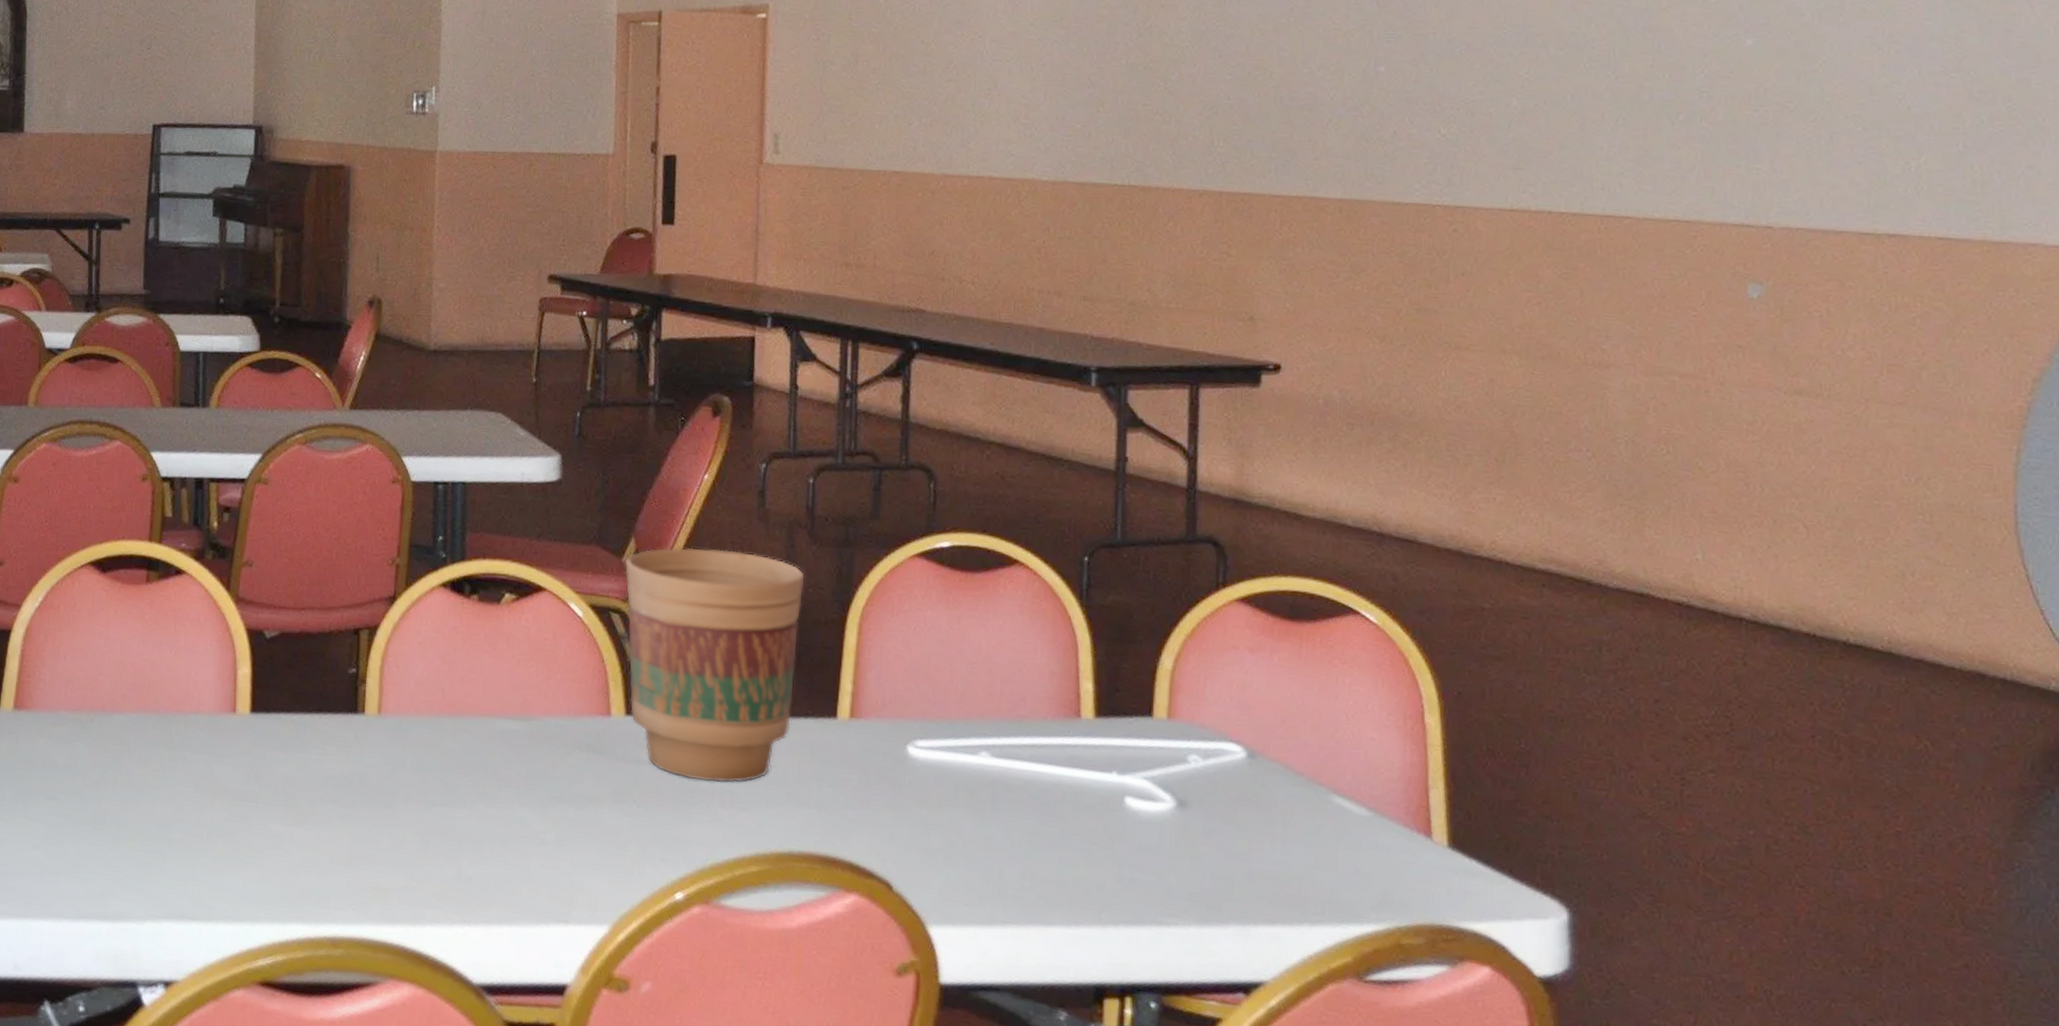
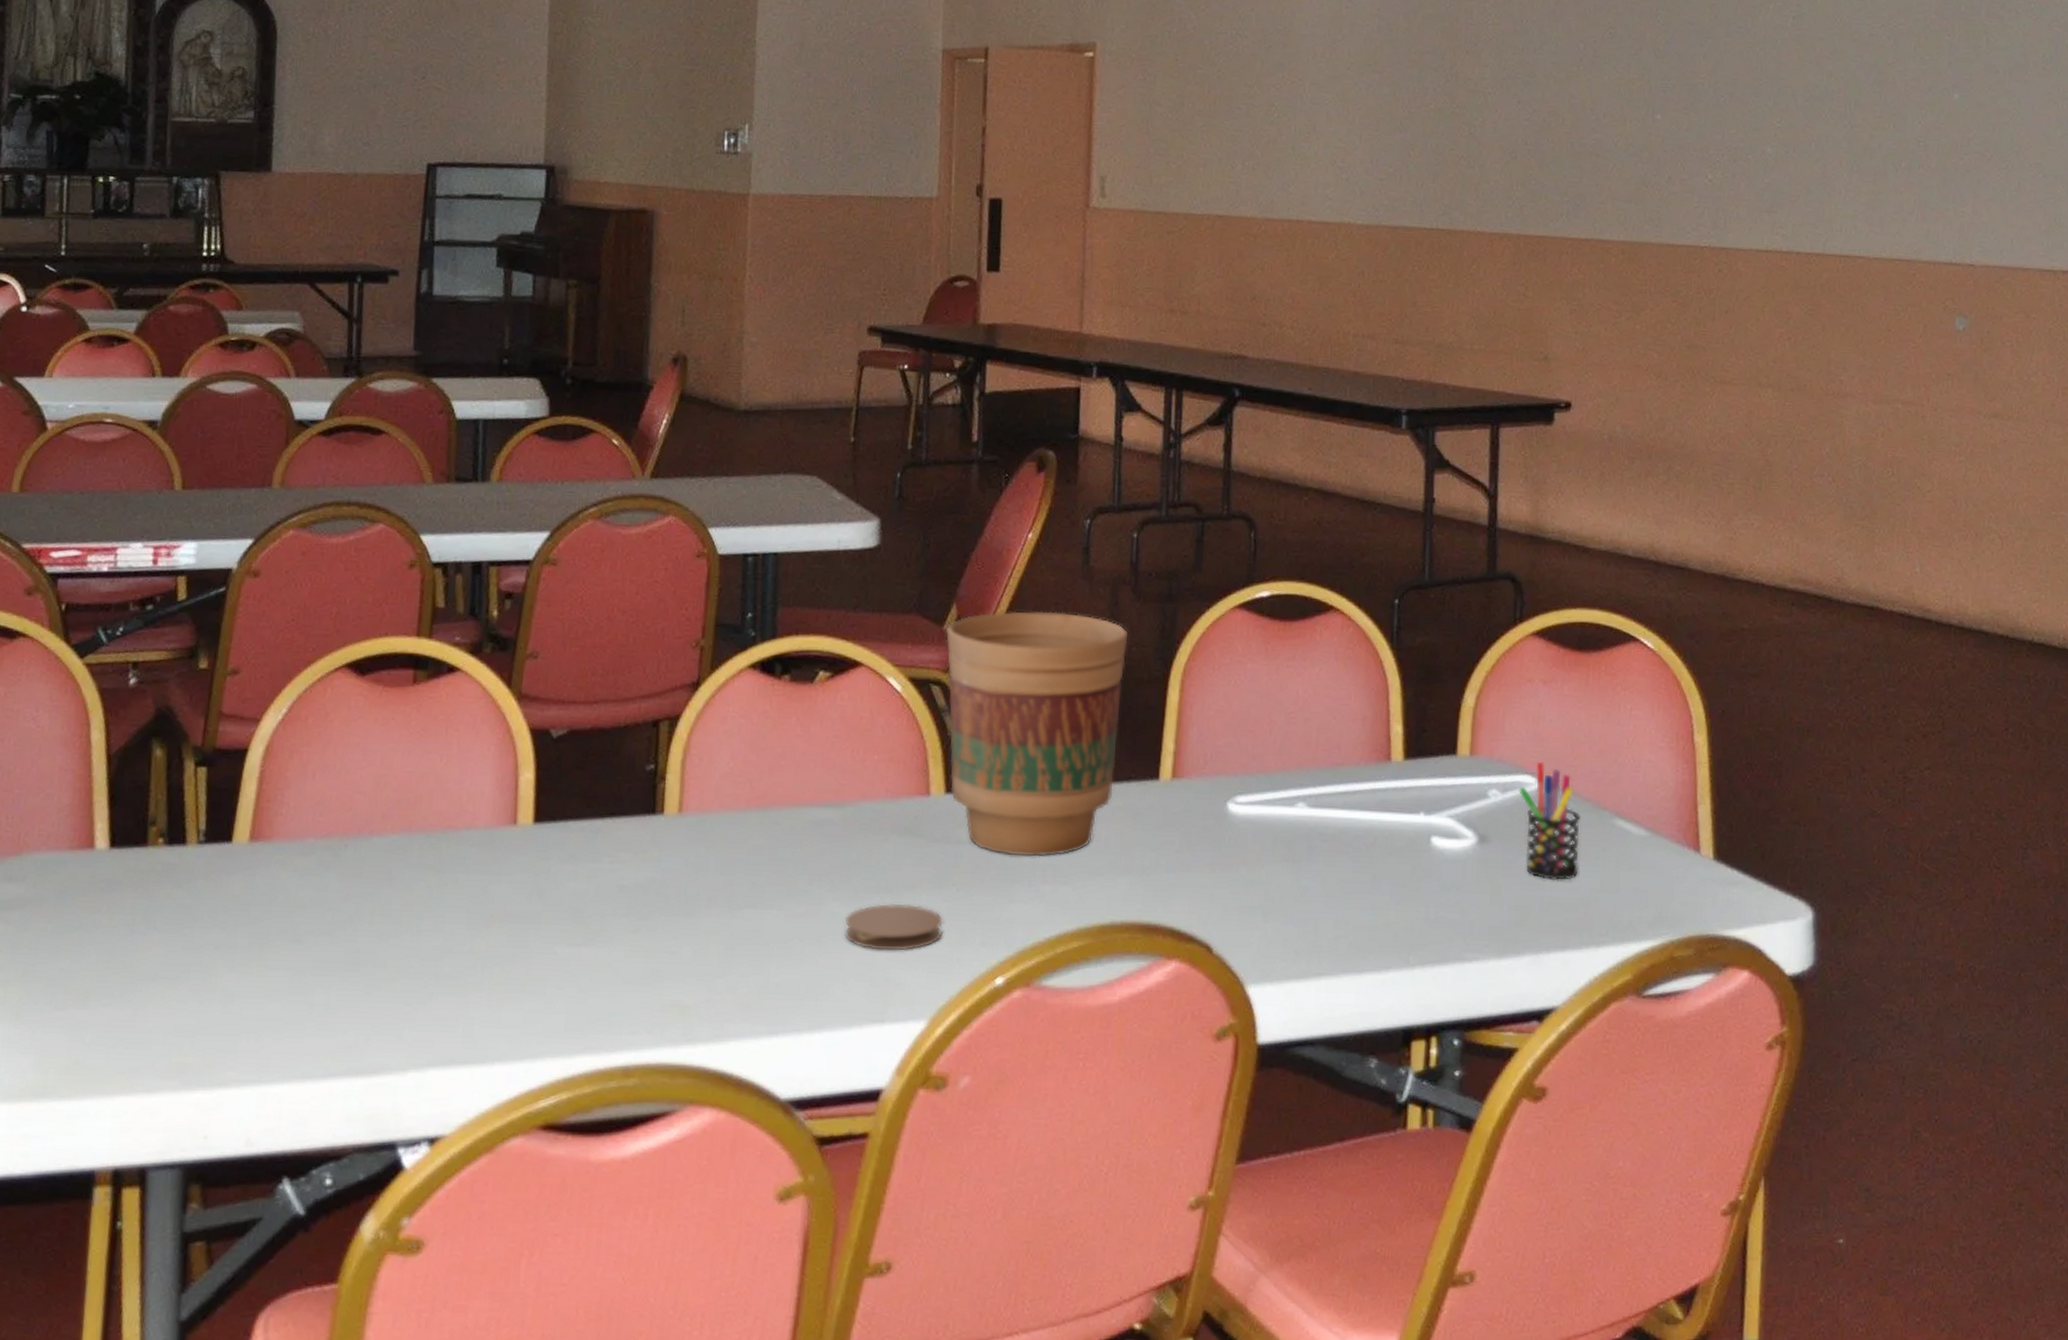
coaster: none [531,813,624,859] -> present [844,904,943,951]
pen holder: none [1222,731,1294,854] -> present [1518,762,1582,881]

